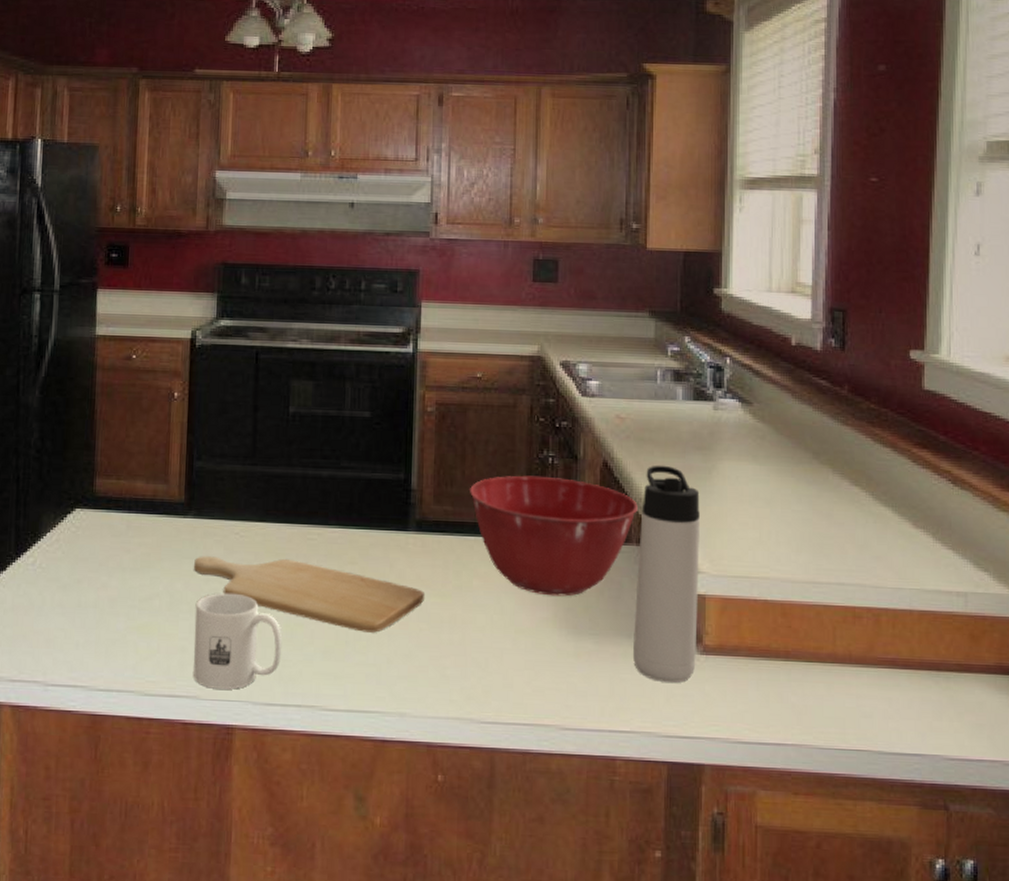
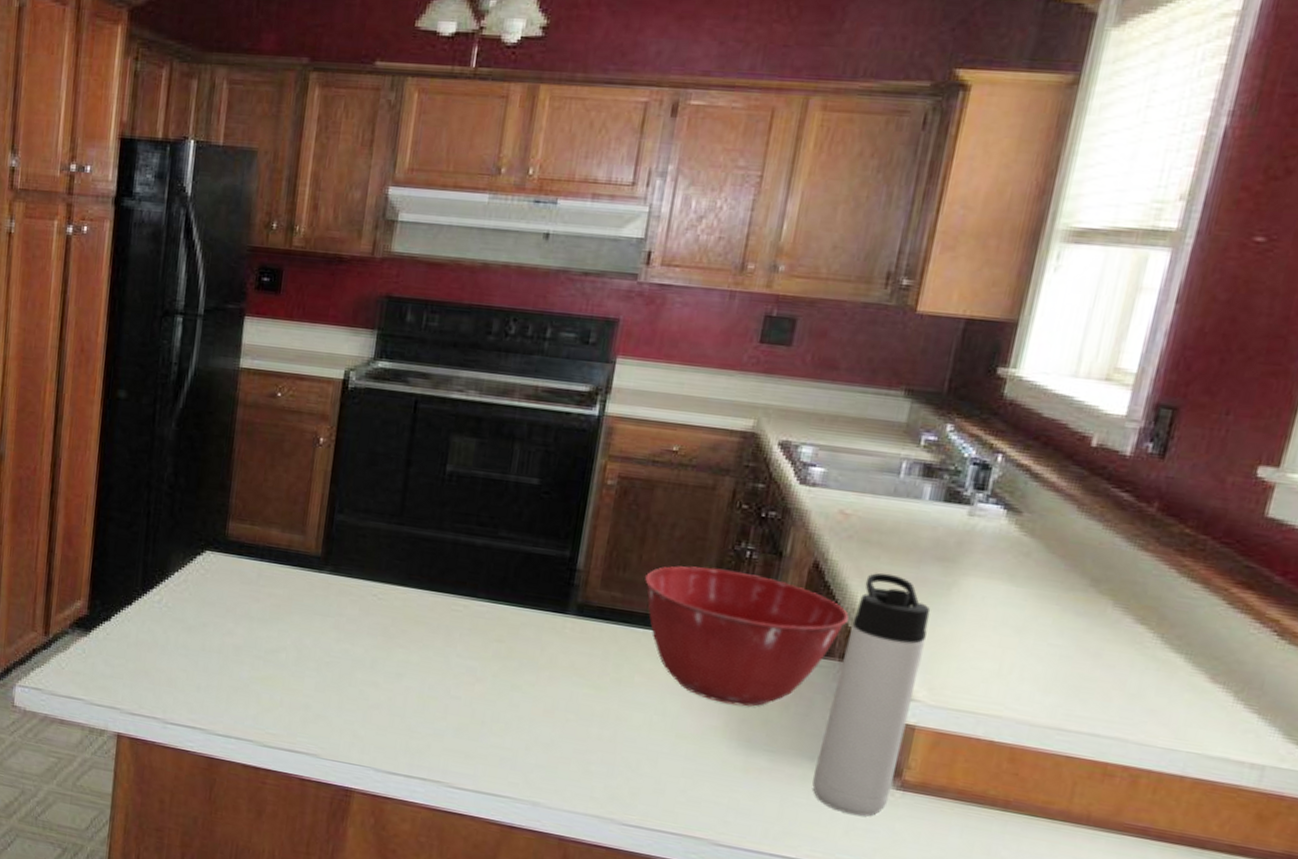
mug: present [193,593,282,690] -> none [315,654,413,753]
chopping board: present [194,556,425,633] -> none [325,614,578,717]

